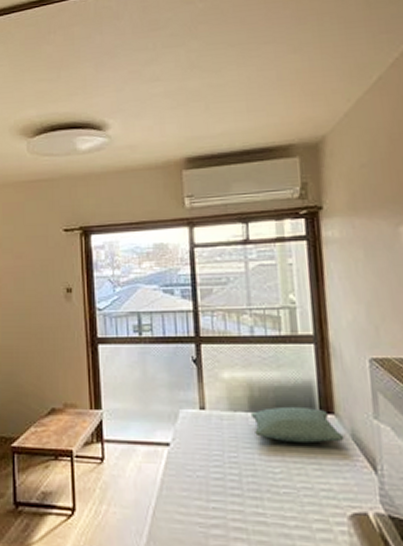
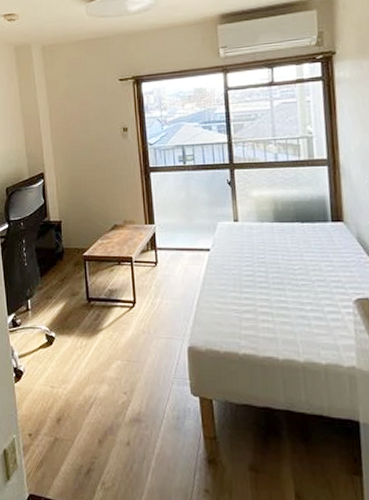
pillow: present [250,406,344,444] -> none [275,216,351,246]

